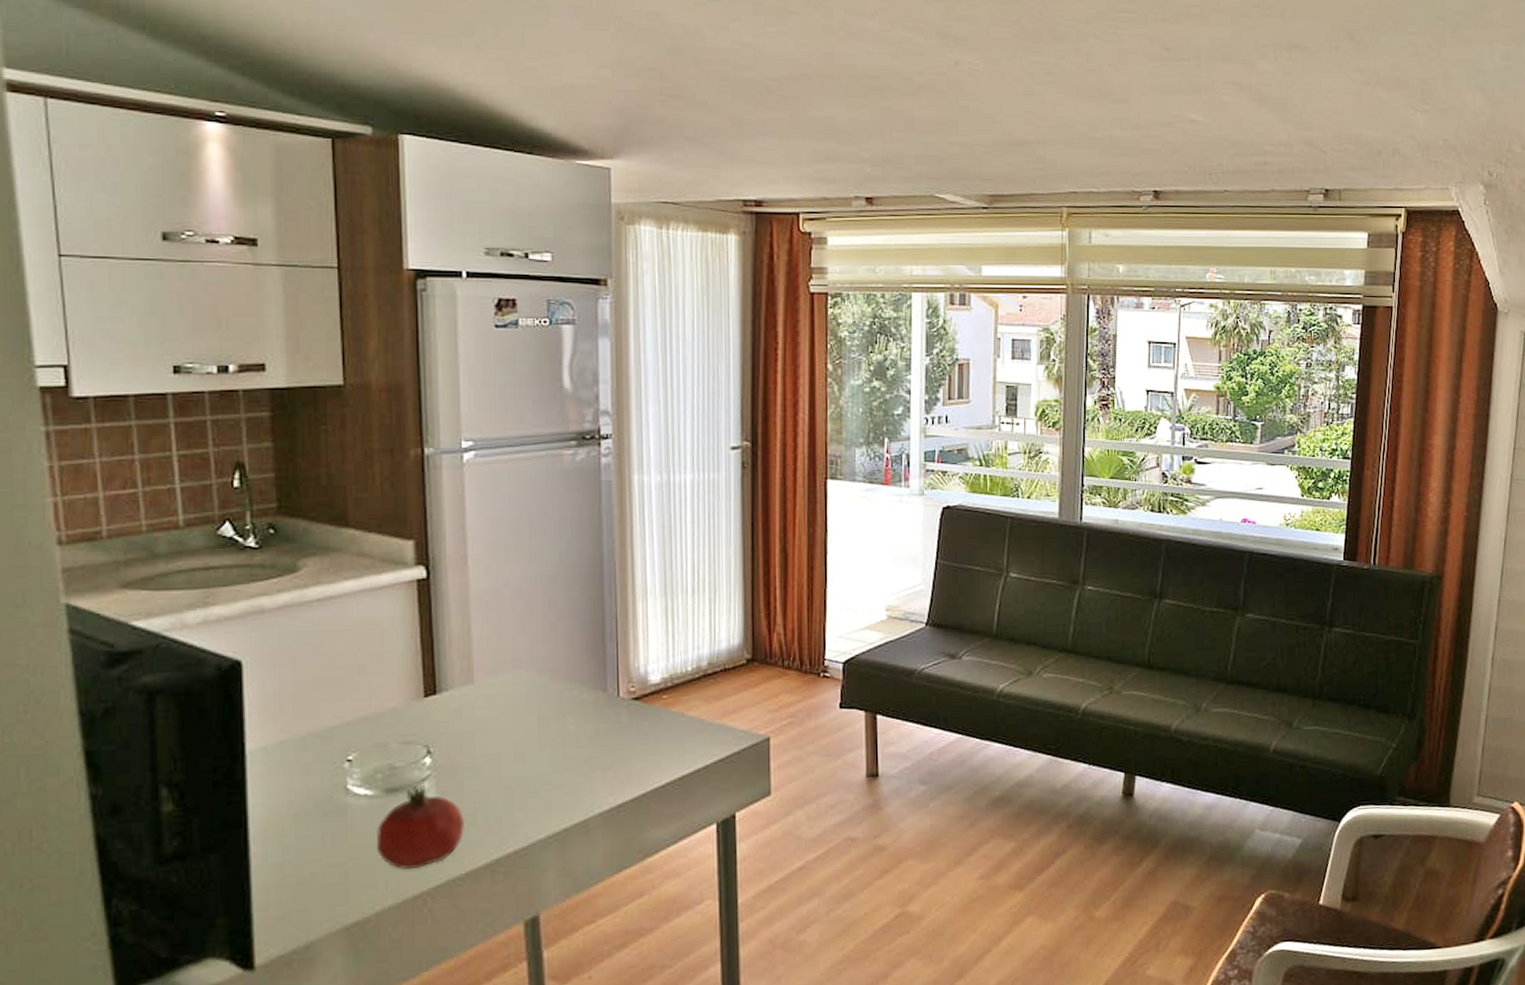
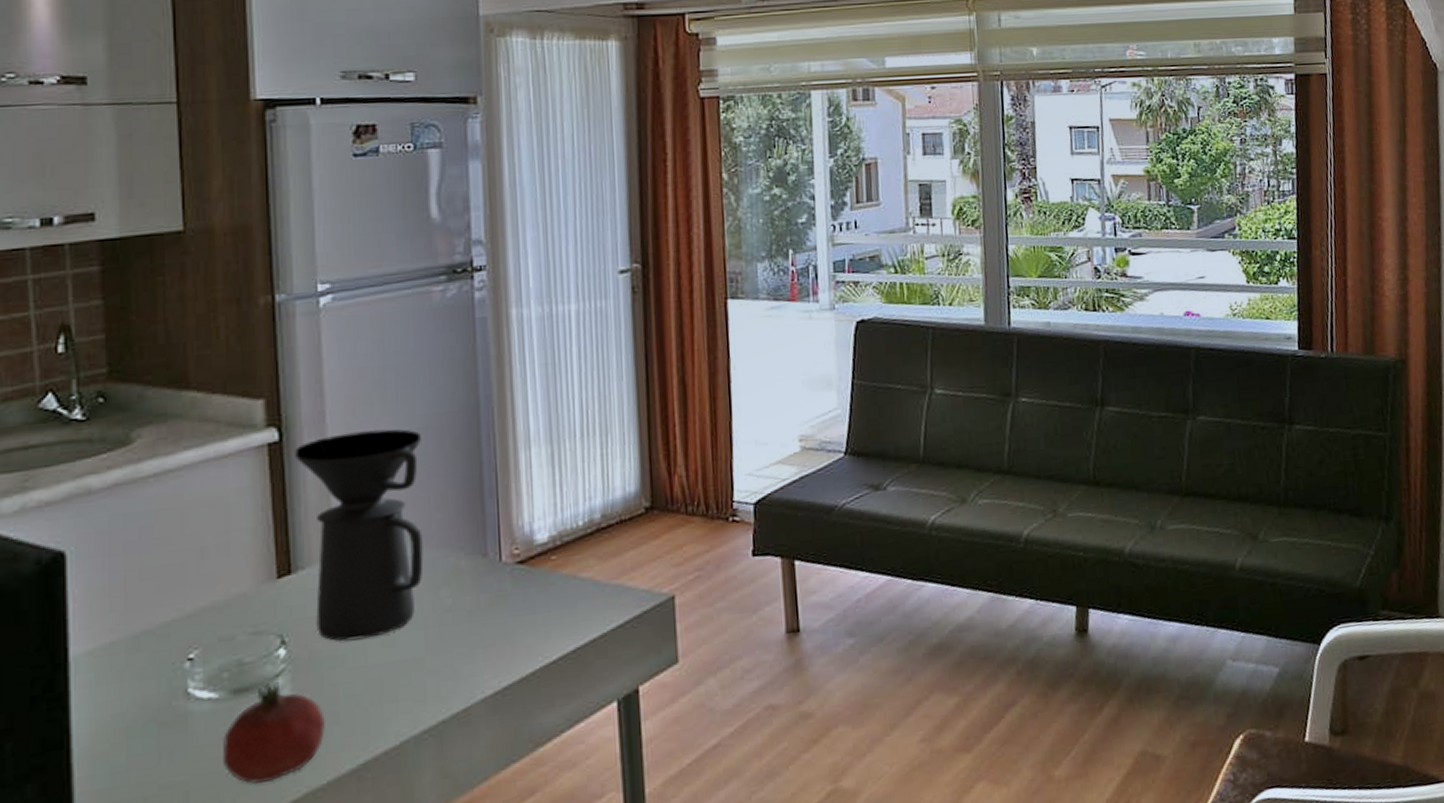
coffee maker: none [440,574,552,756] -> present [295,429,424,642]

